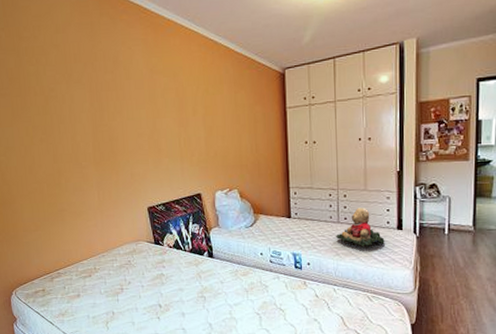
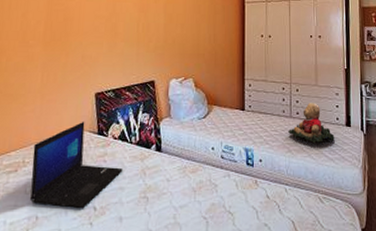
laptop: none [101,232,180,305] -> present [30,121,123,208]

